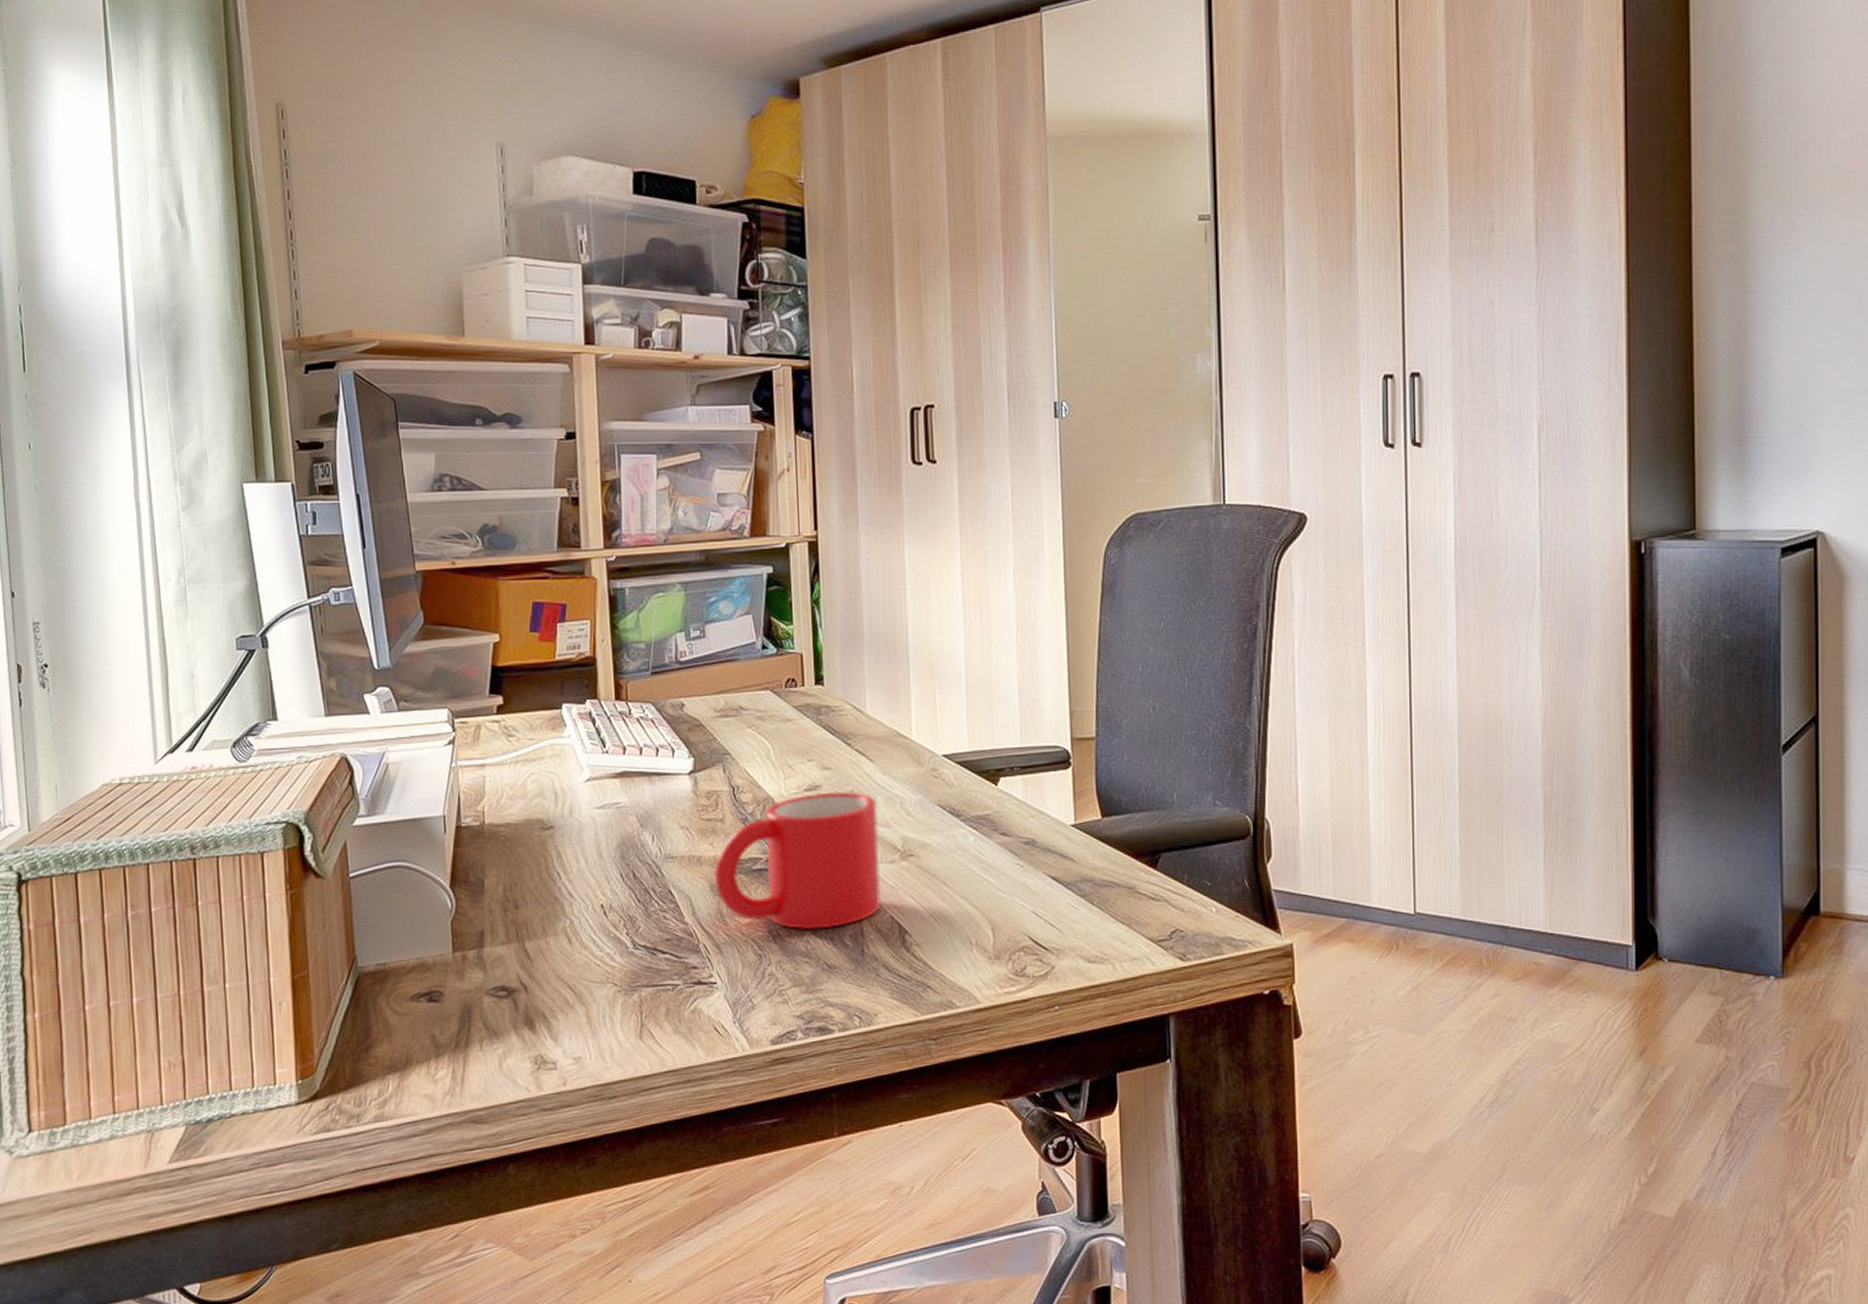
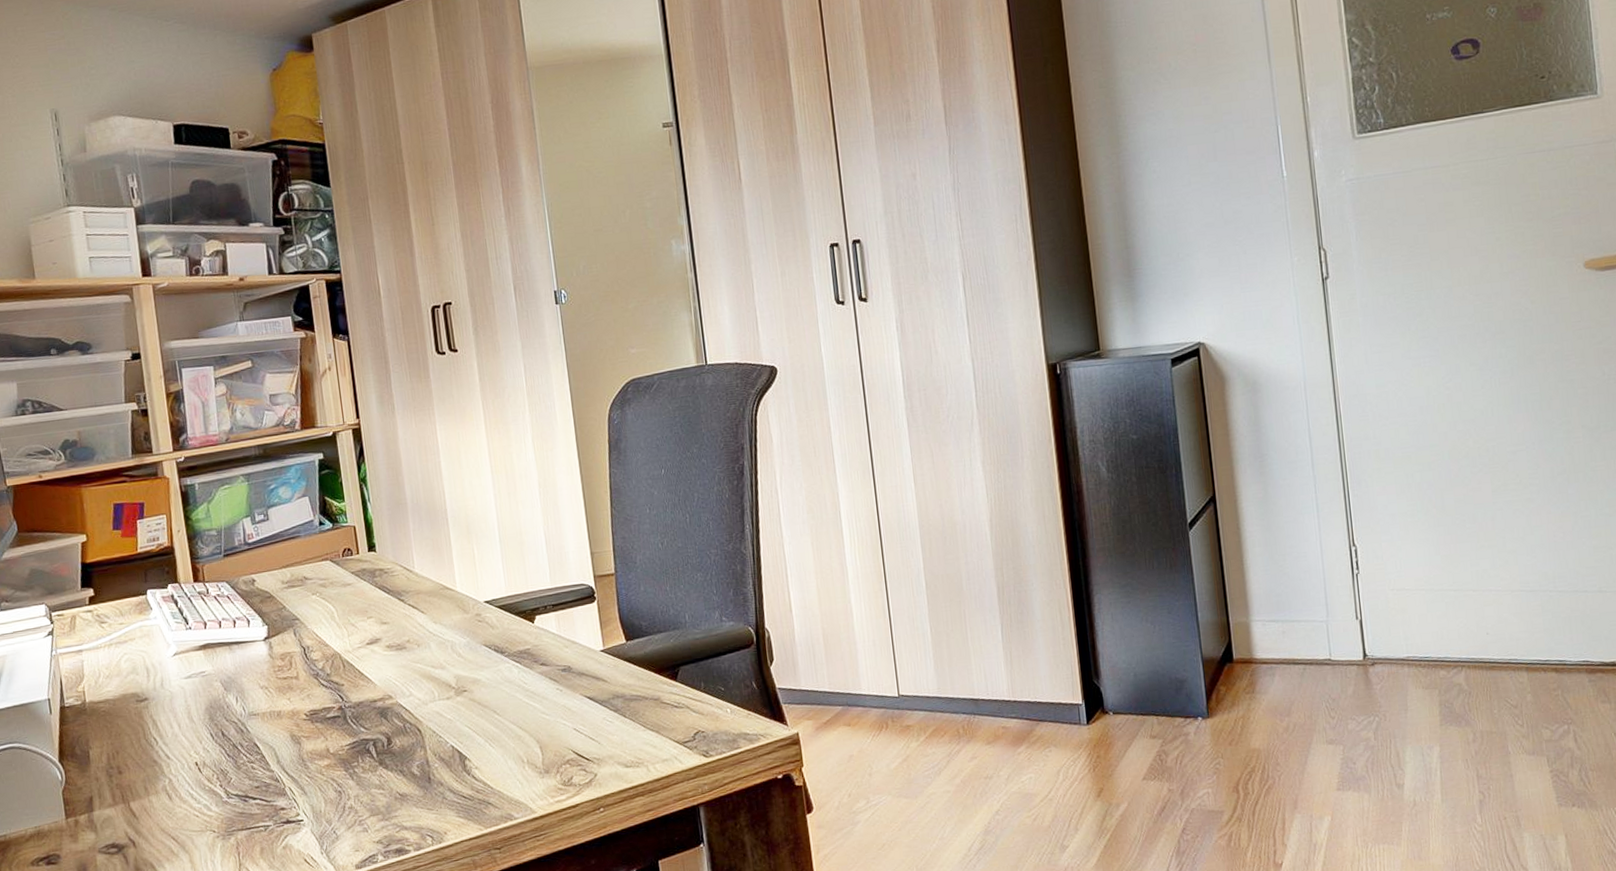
mug: present [713,792,881,930] -> none [293,641,442,766]

